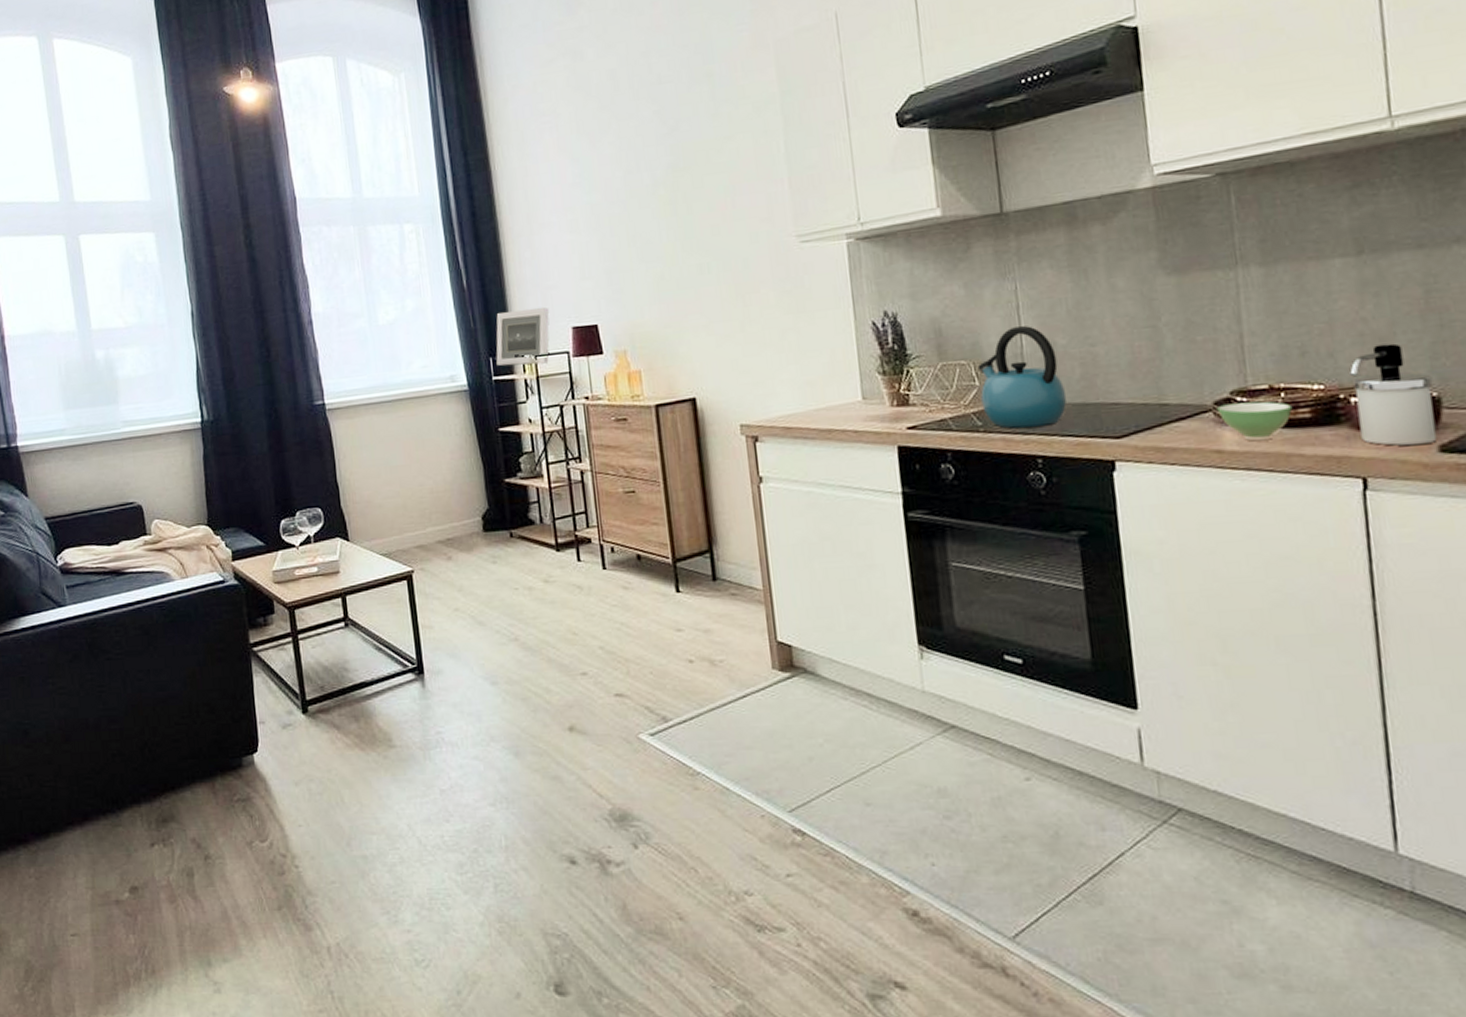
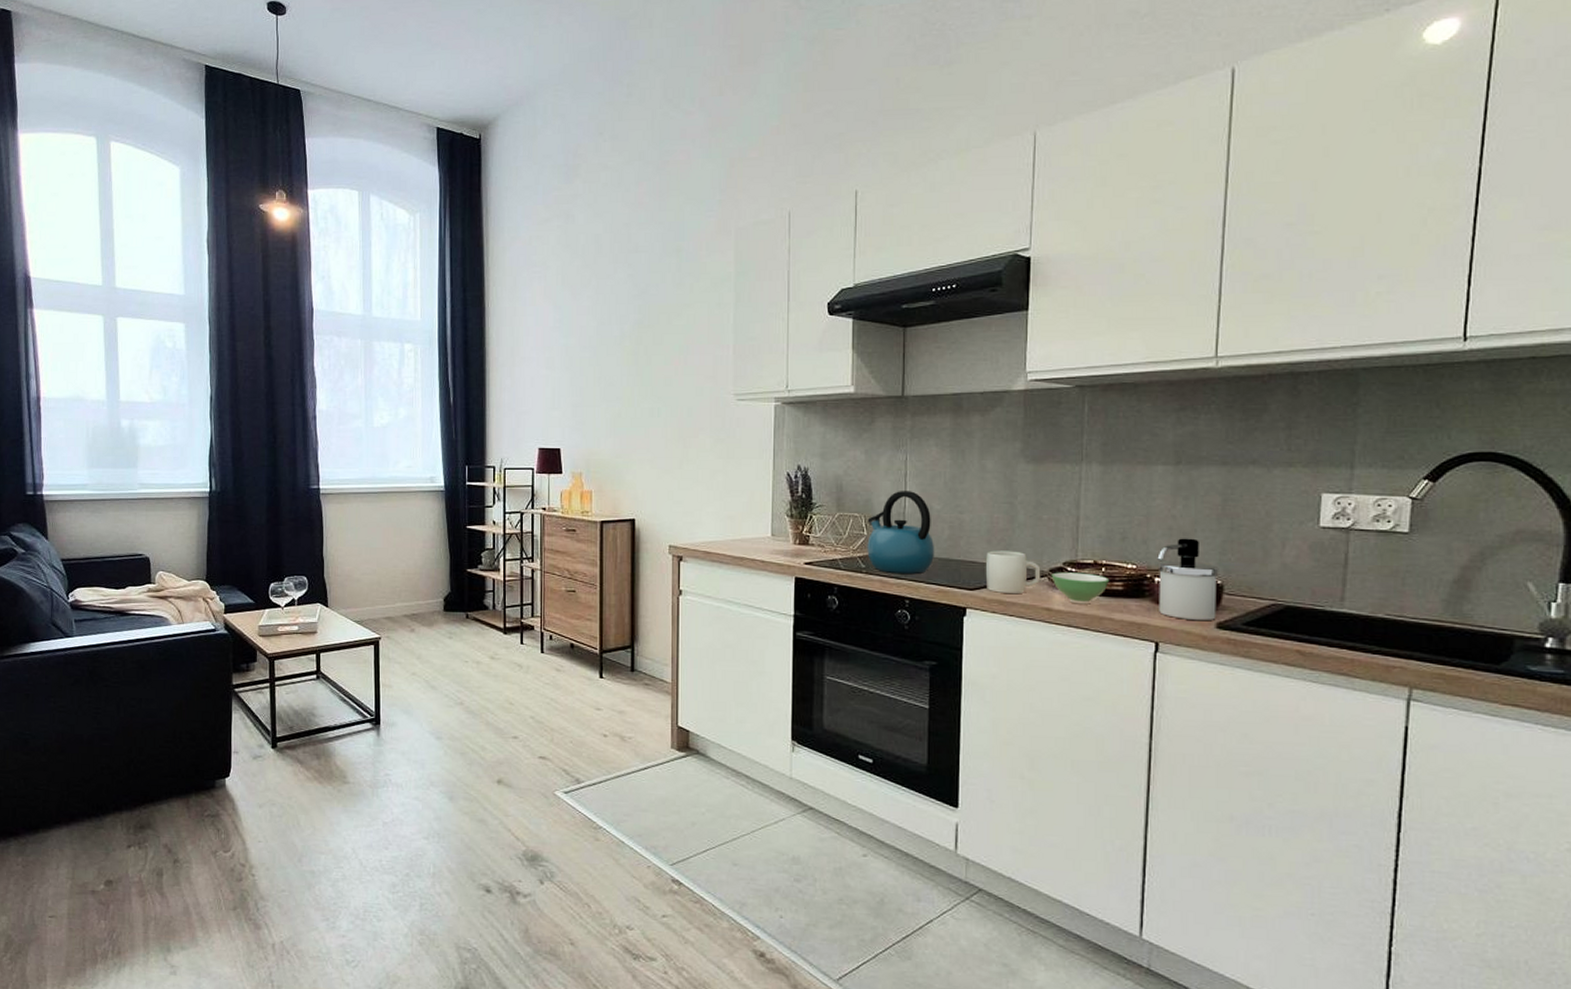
picture frame: present [496,307,549,367] -> none [471,429,520,476]
mug: none [1131,384,1205,439] -> present [985,550,1041,595]

